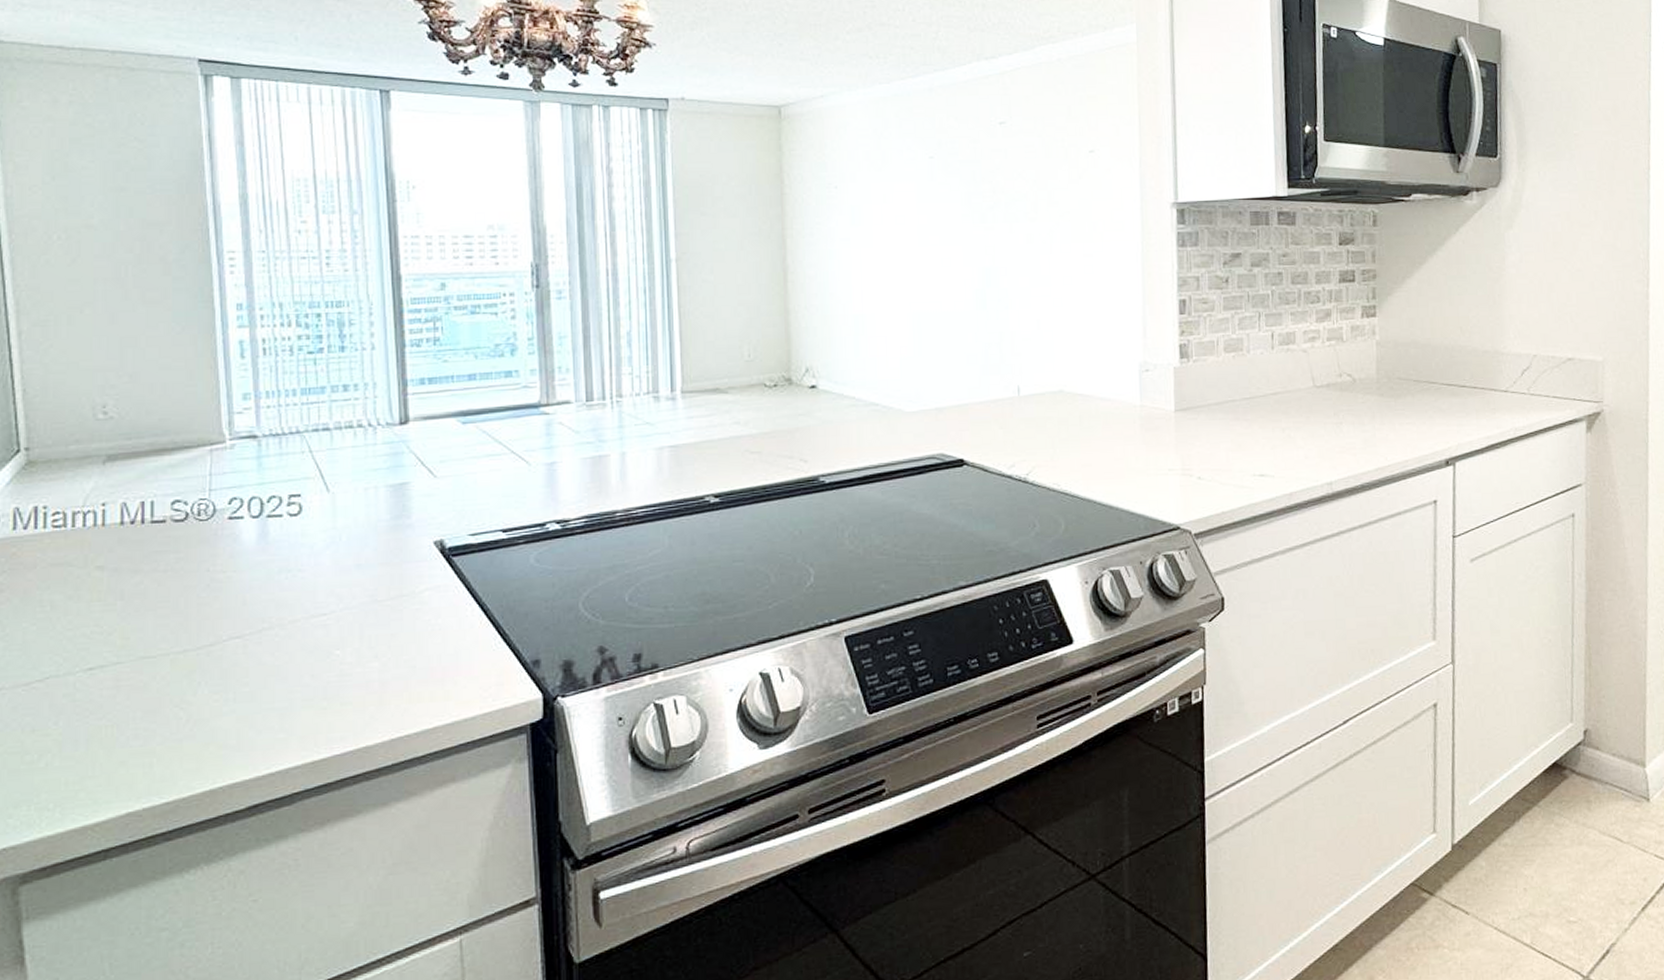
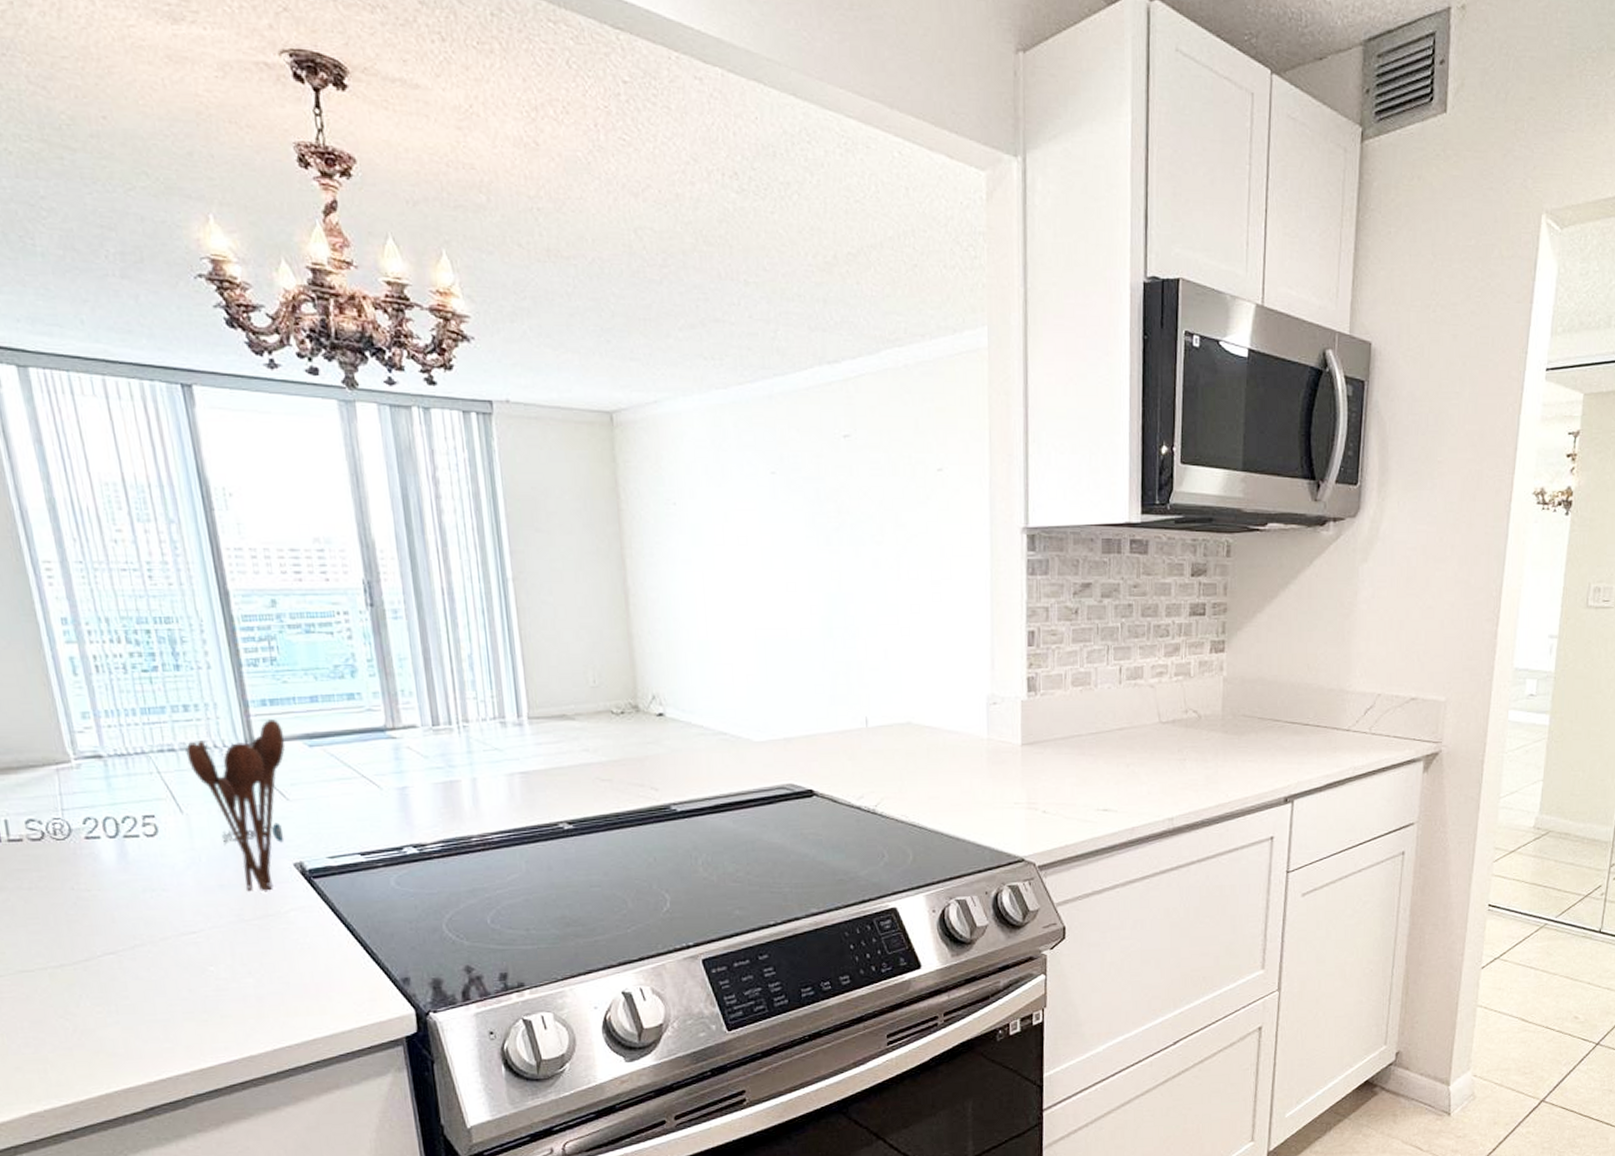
utensil holder: none [340,398,439,573] -> present [186,719,285,893]

